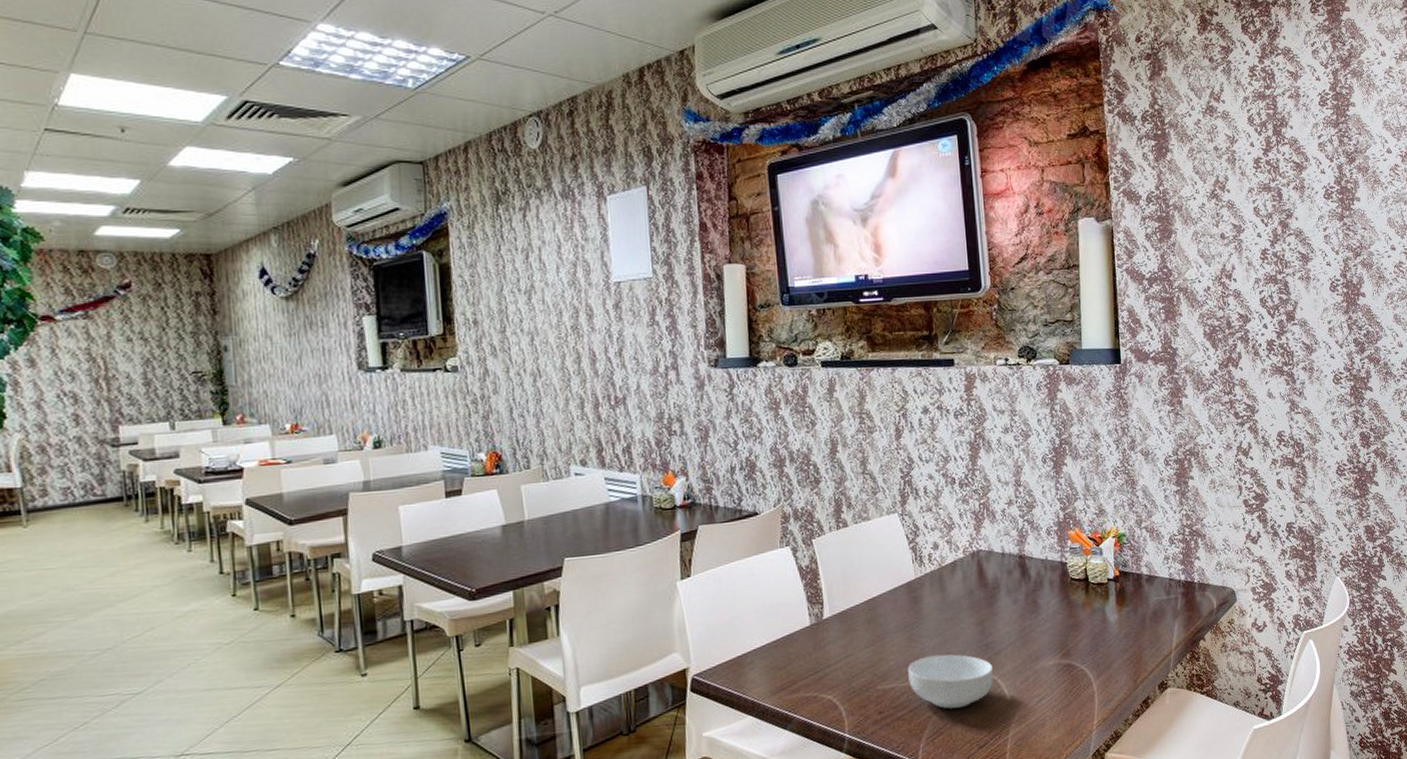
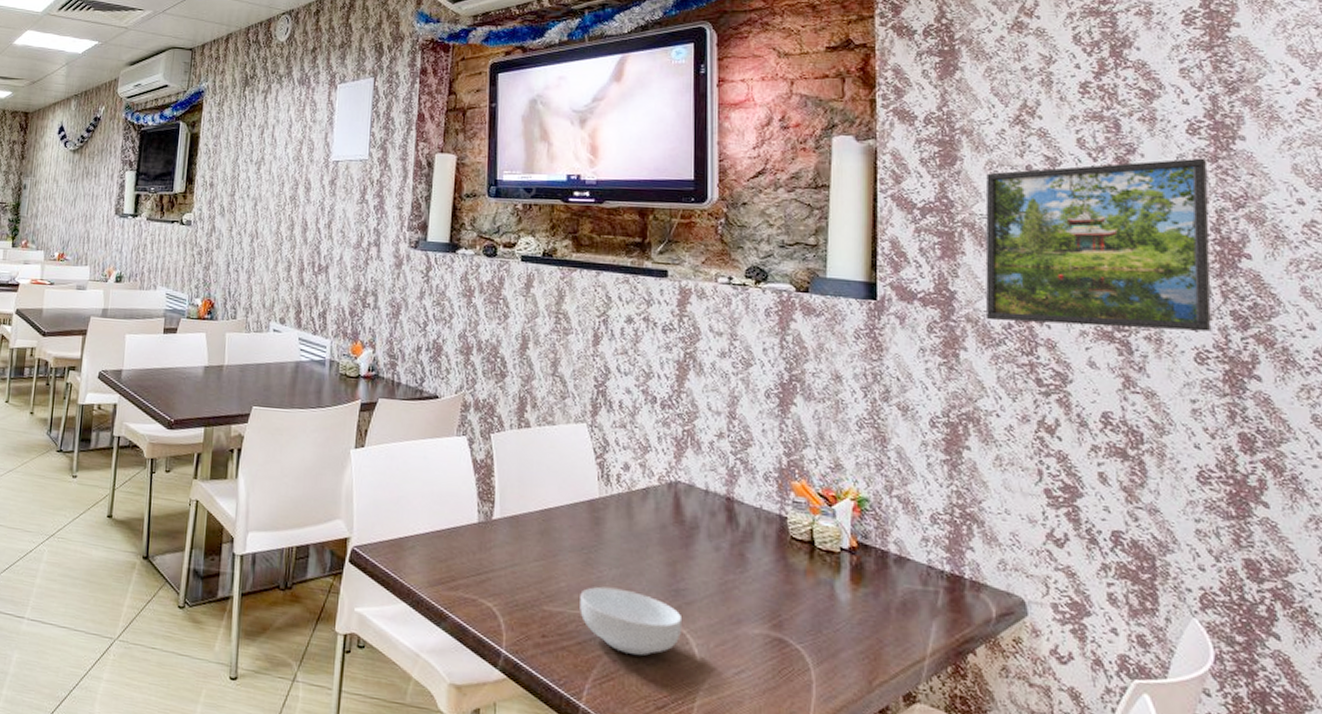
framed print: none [1193,217,1343,369] -> present [985,158,1212,332]

